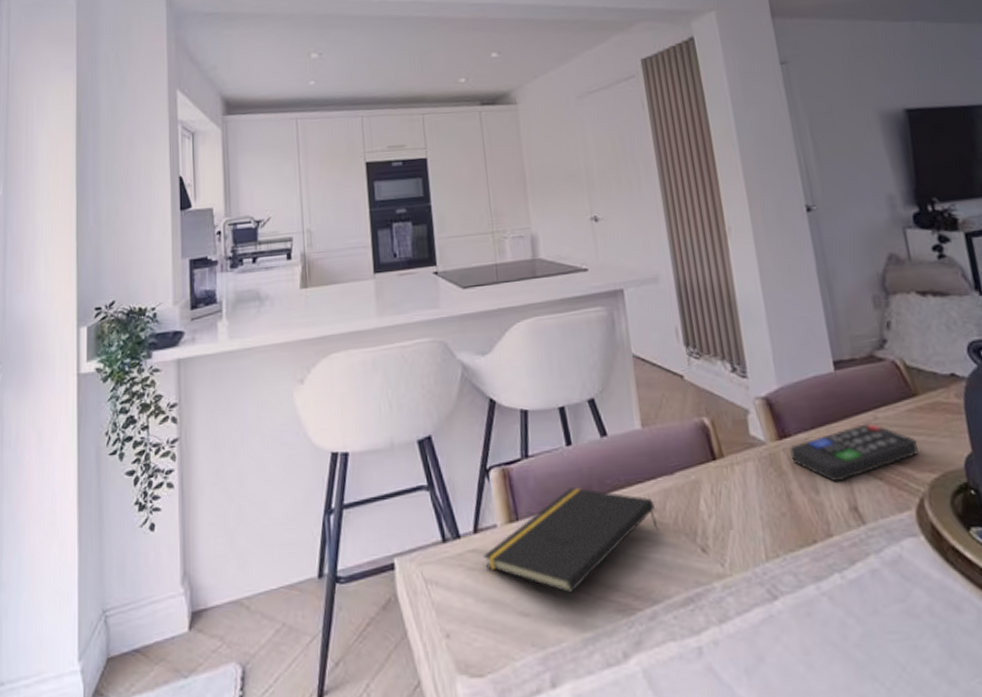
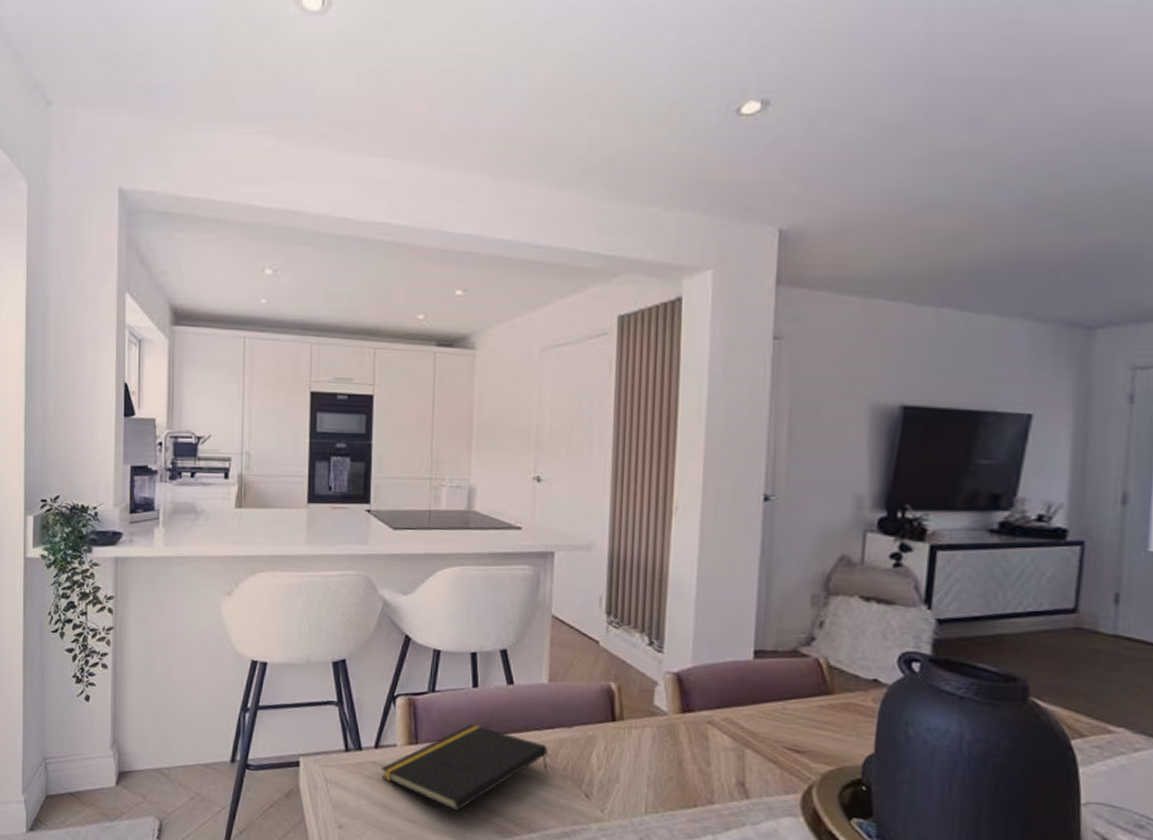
remote control: present [789,423,920,482] -> none [690,711,821,759]

